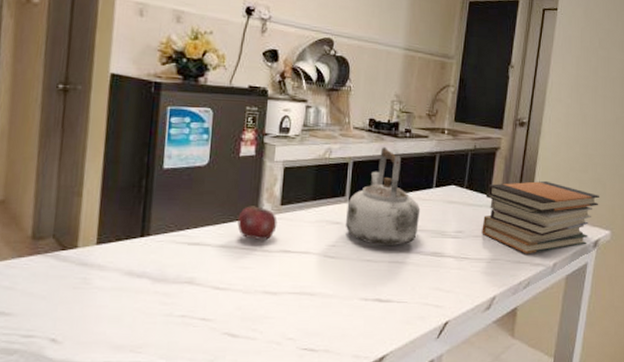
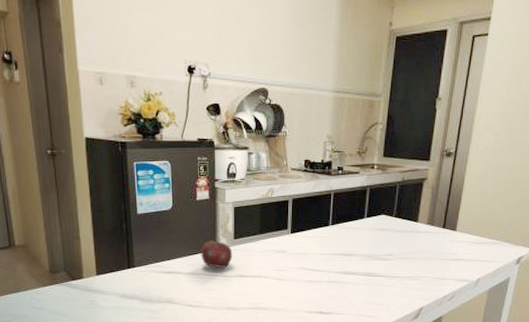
kettle: present [345,147,421,247] -> none [289,185,354,269]
book stack: present [482,180,600,254] -> none [410,206,526,272]

